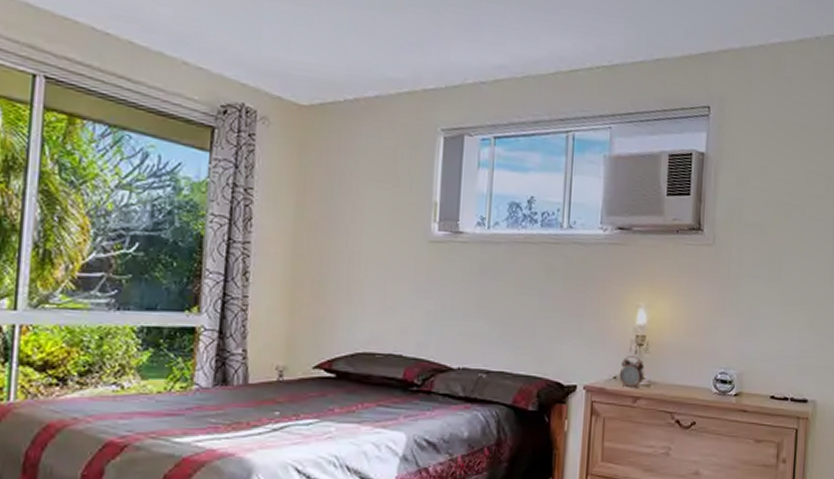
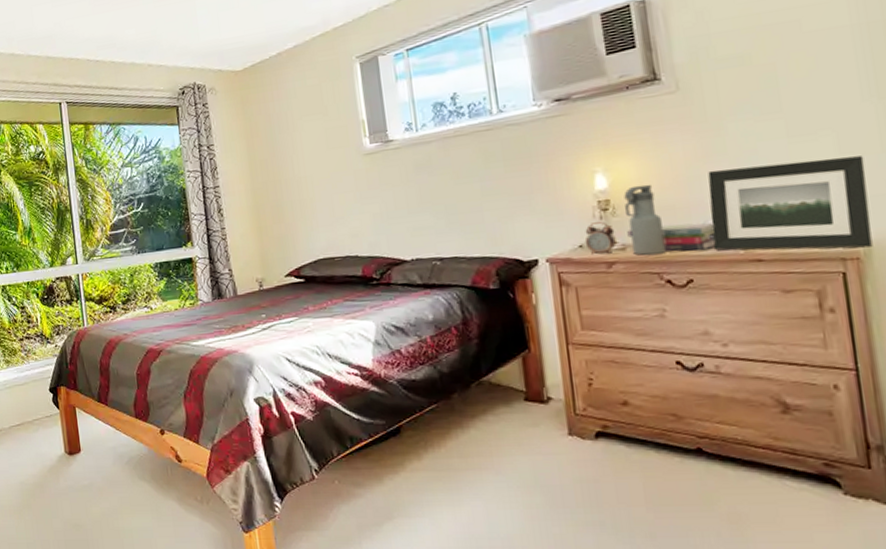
books: none [654,367,719,396] -> present [627,223,716,252]
water bottle: none [656,326,682,396] -> present [624,184,666,256]
picture frame: none [715,323,824,410] -> present [708,156,873,251]

